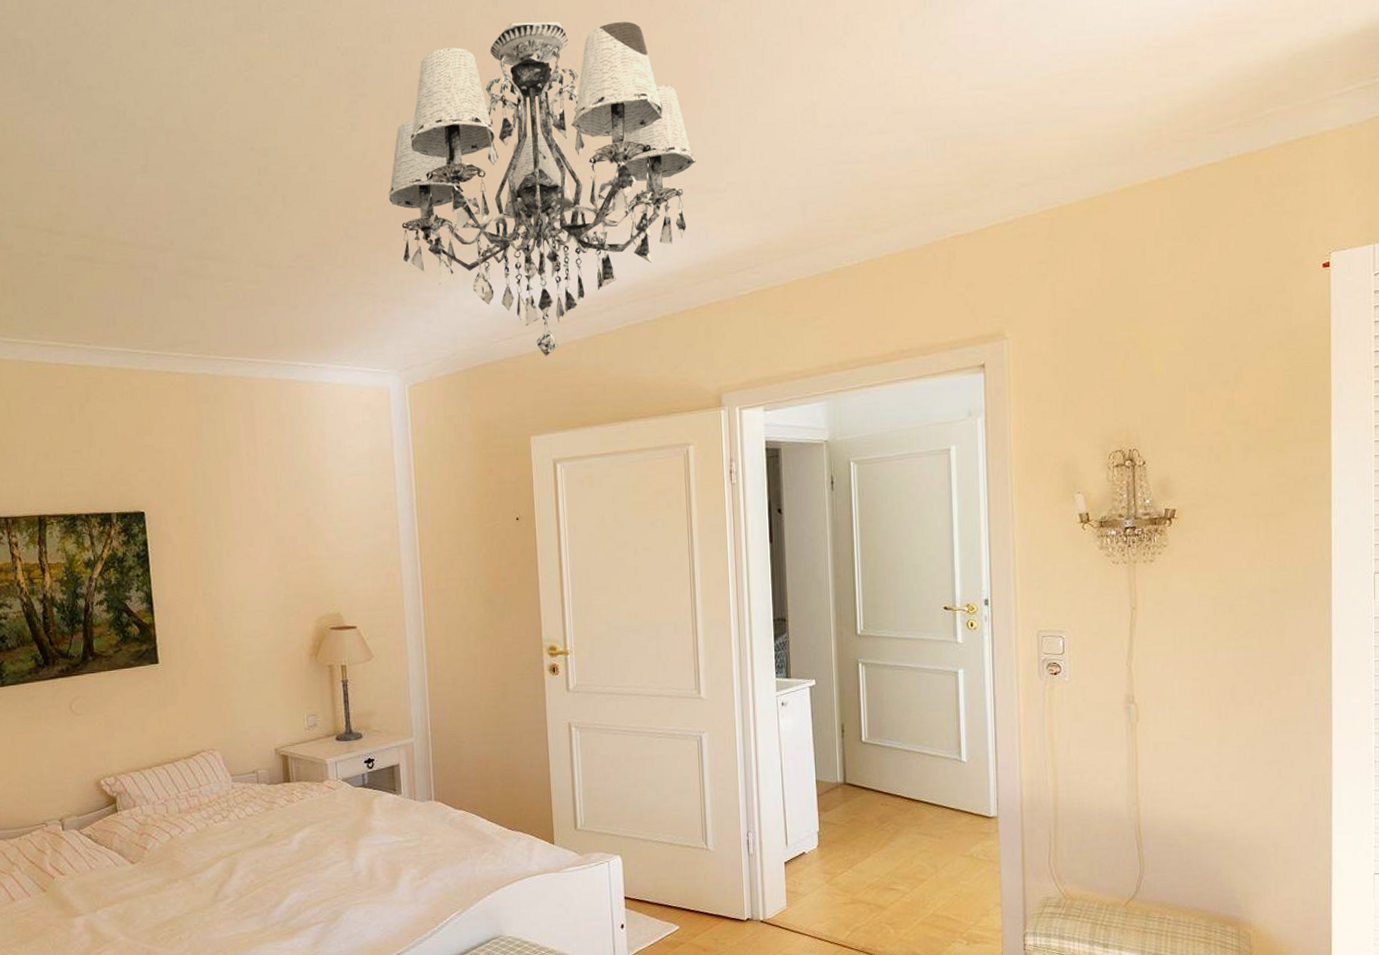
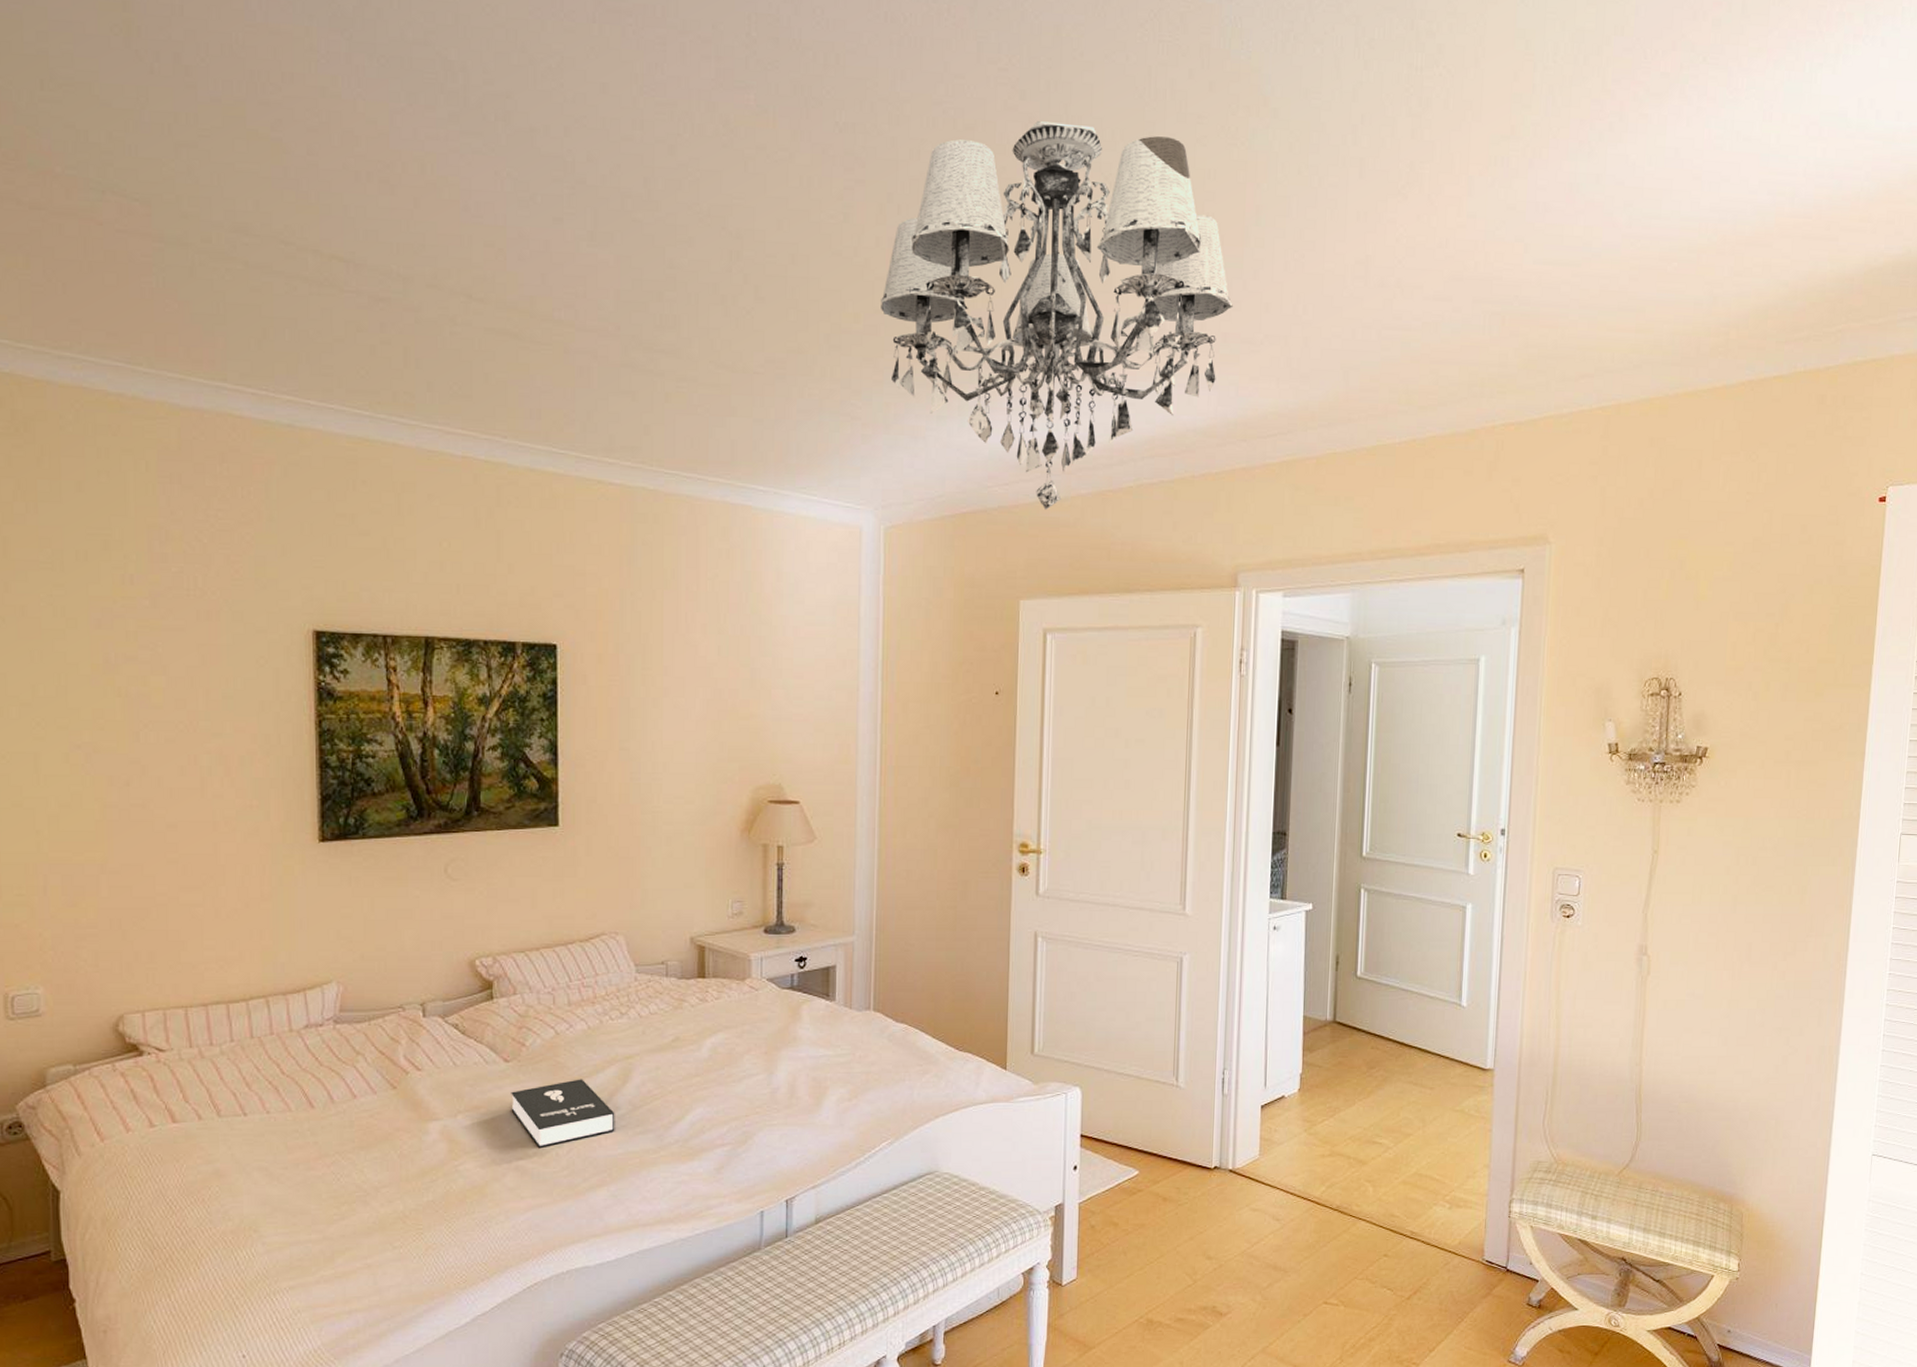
booklet: none [138,874,226,934] -> present [511,1079,615,1147]

